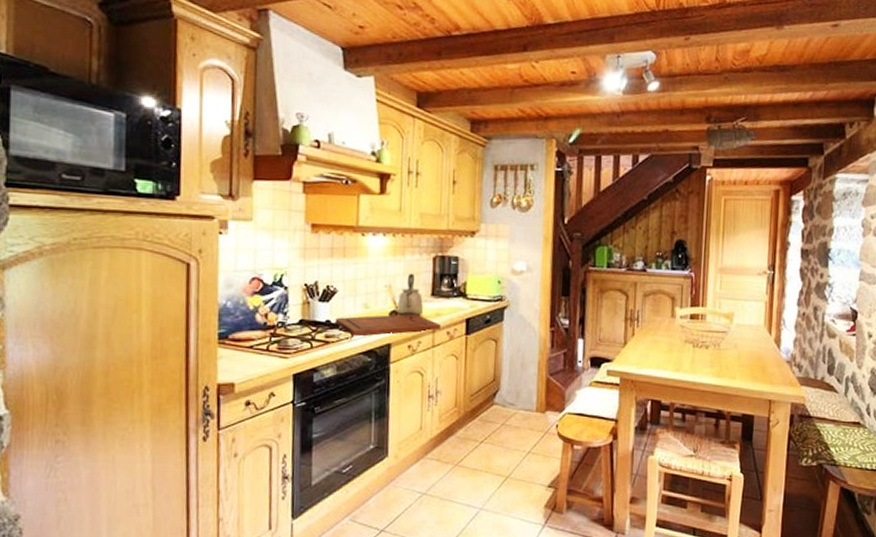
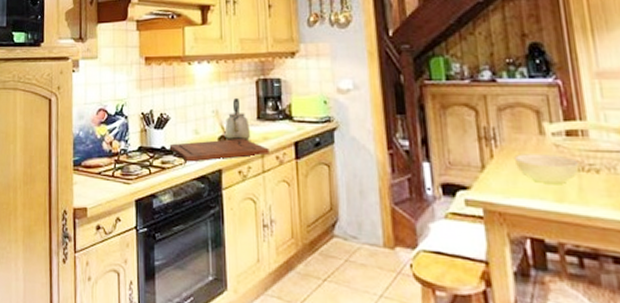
bowl: none [649,332,696,358] -> present [513,154,580,185]

